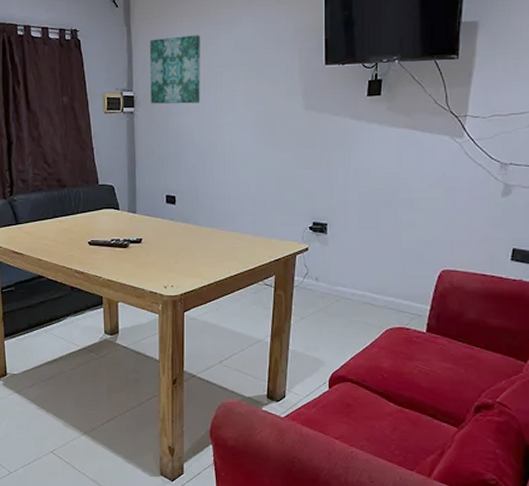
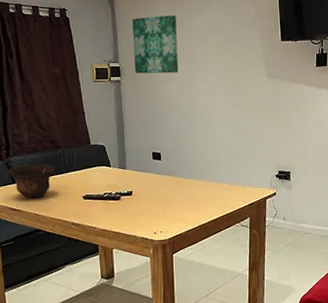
bowl: none [11,204,59,242] -> present [8,164,54,198]

